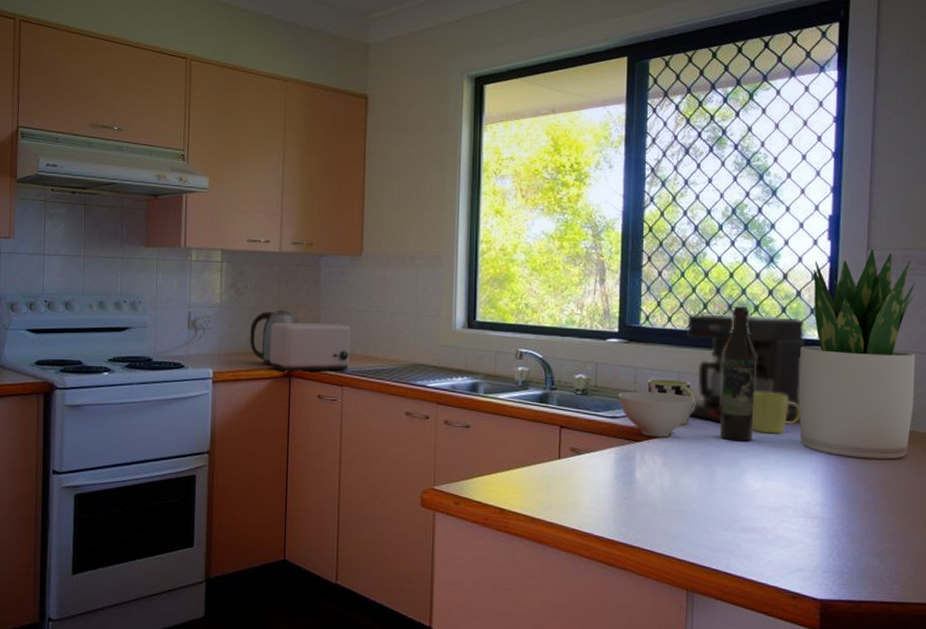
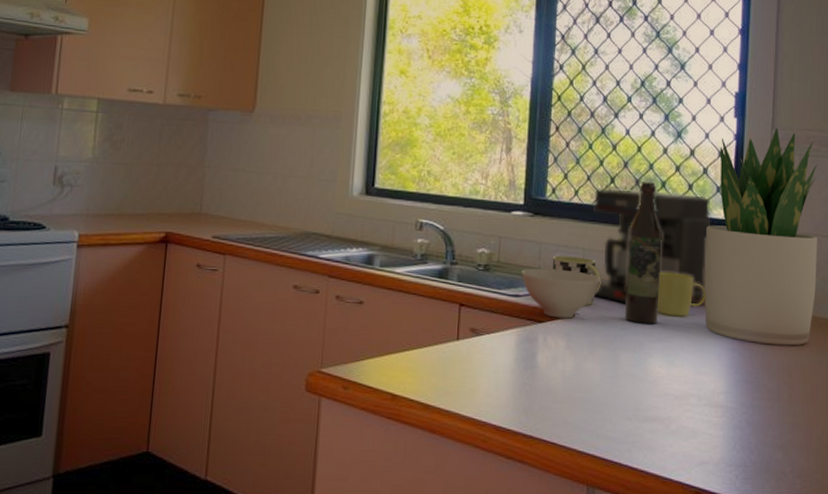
kettle: present [249,310,300,365] -> none [122,168,182,229]
toaster: present [269,322,351,372] -> none [144,182,238,238]

